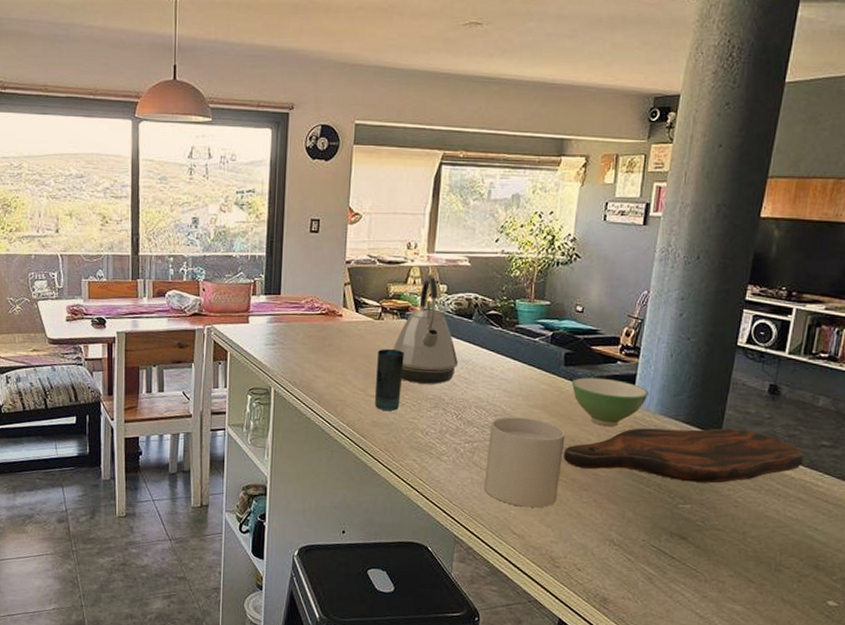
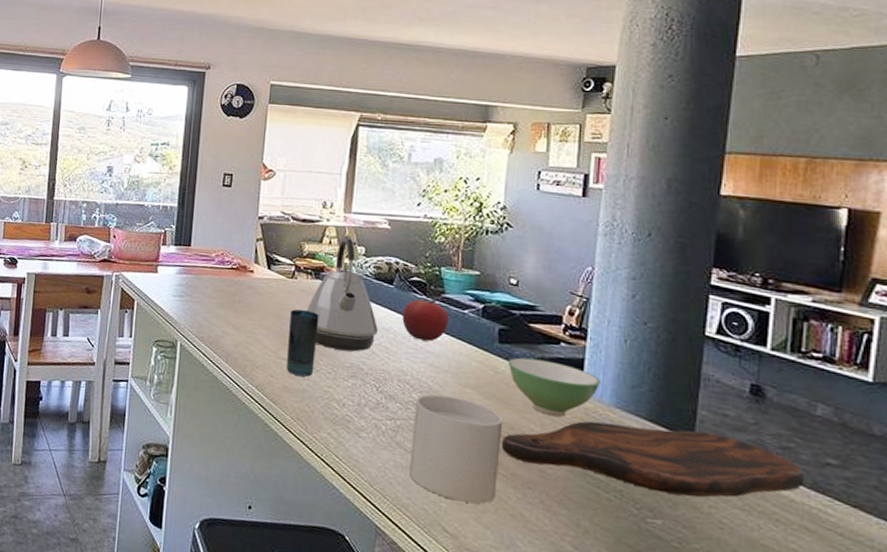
fruit: none [480,330,522,369] -> present [402,299,449,342]

